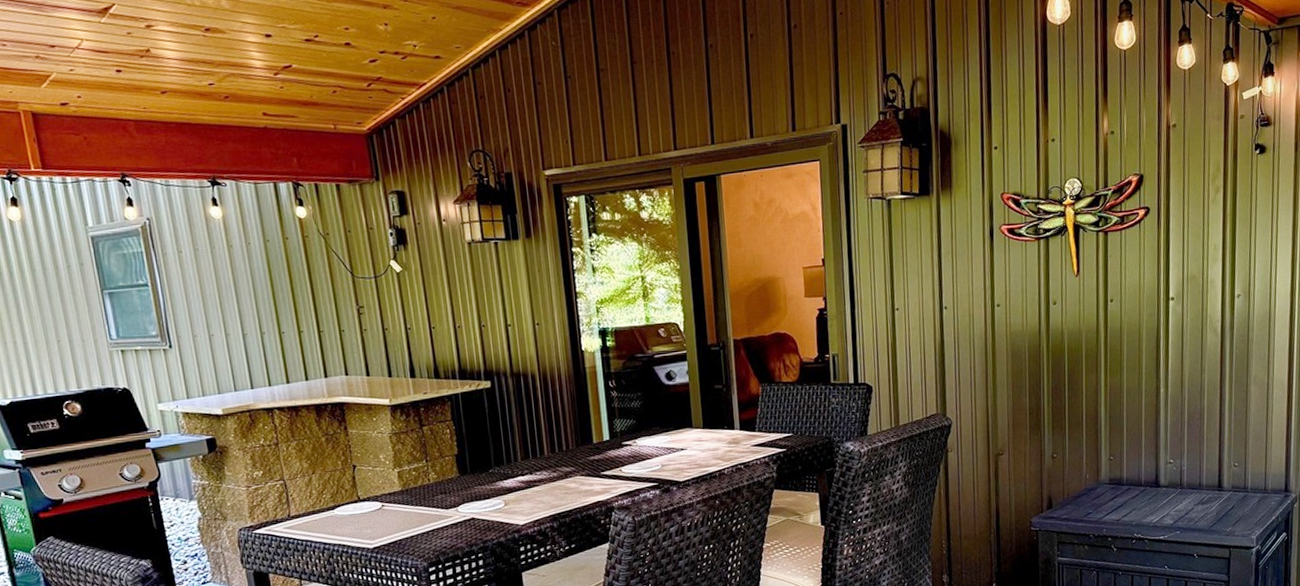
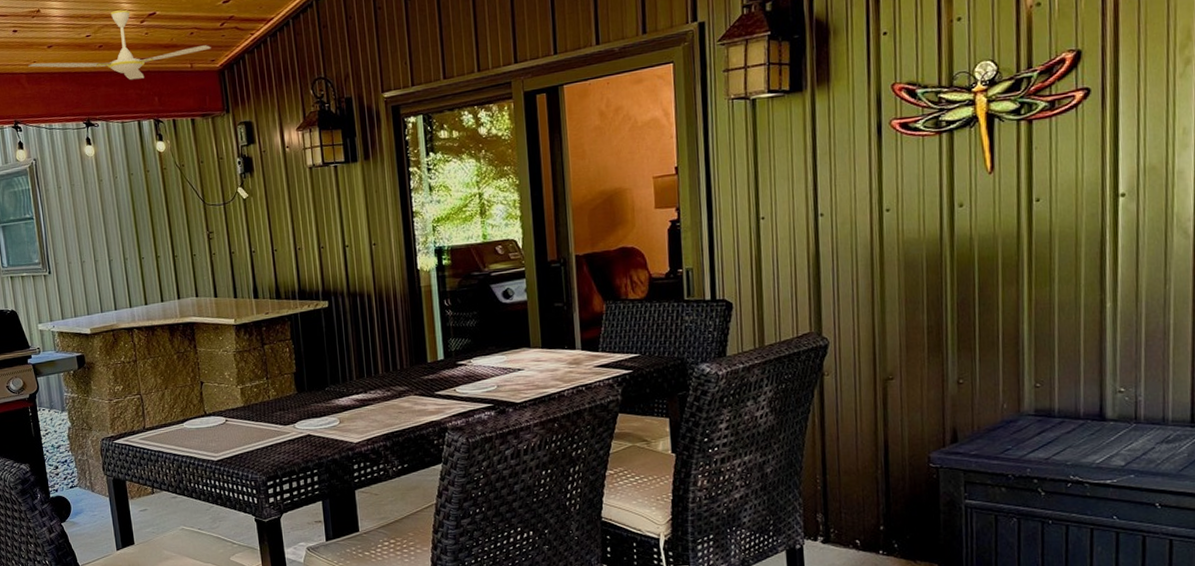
ceiling fan: none [137,58,357,138] -> present [28,9,211,80]

